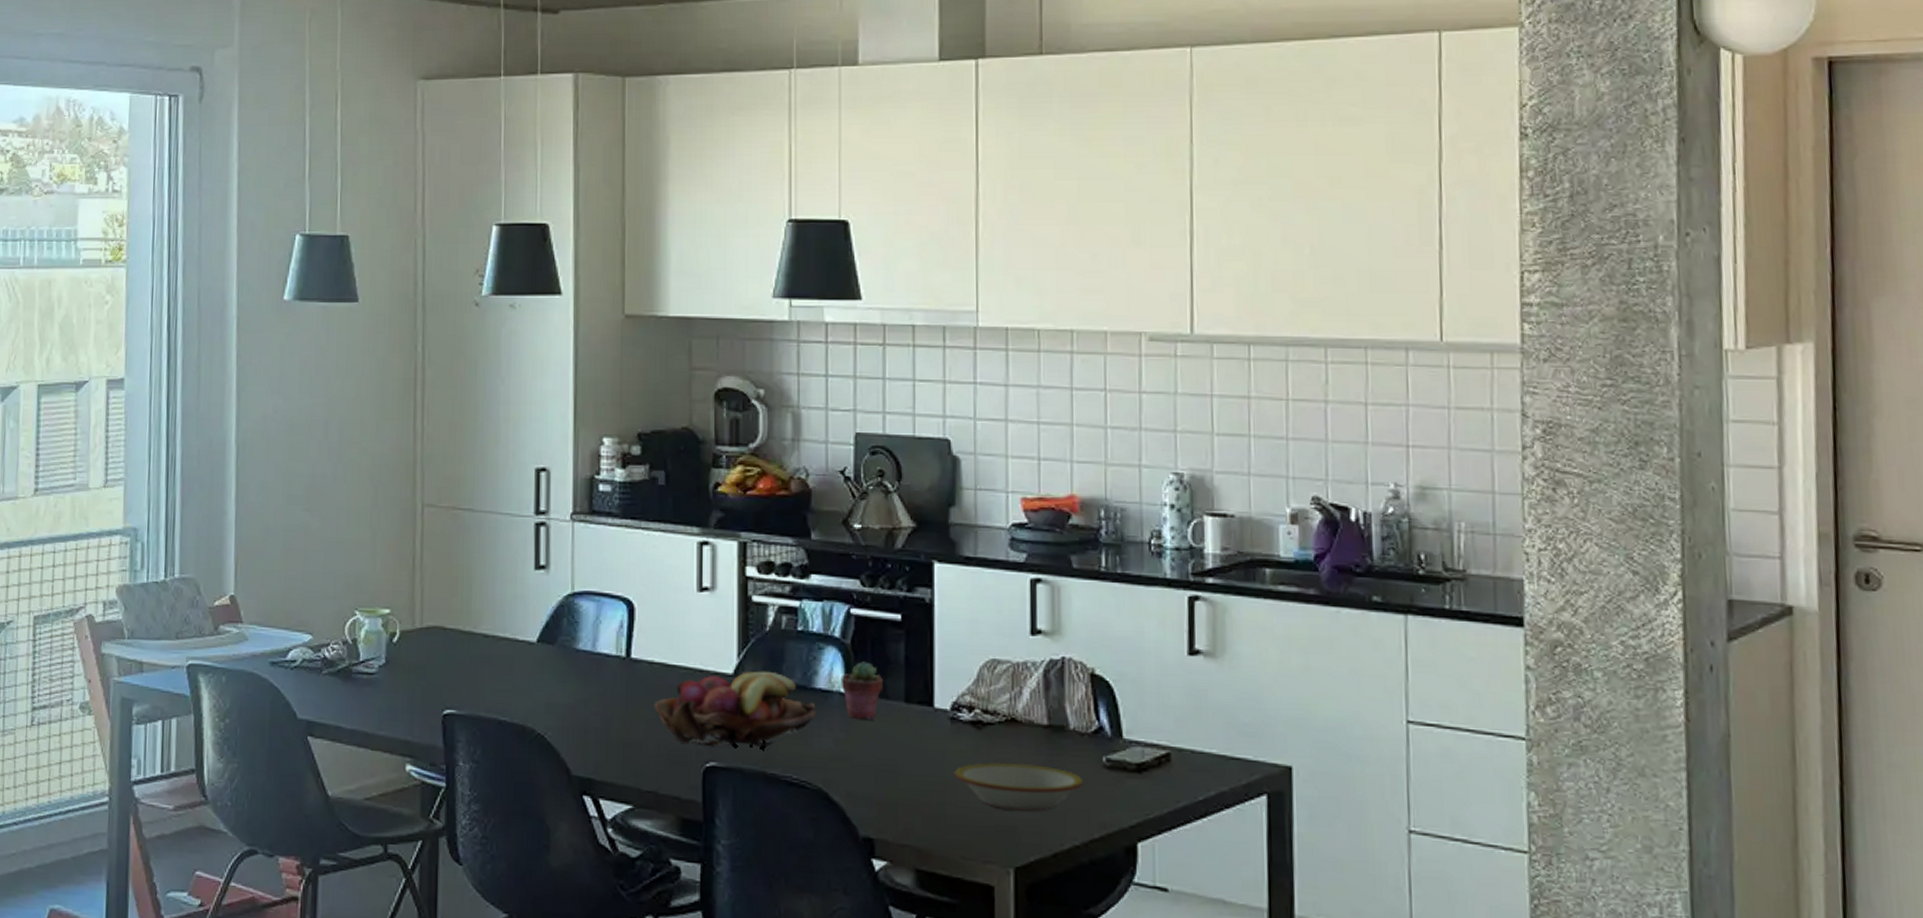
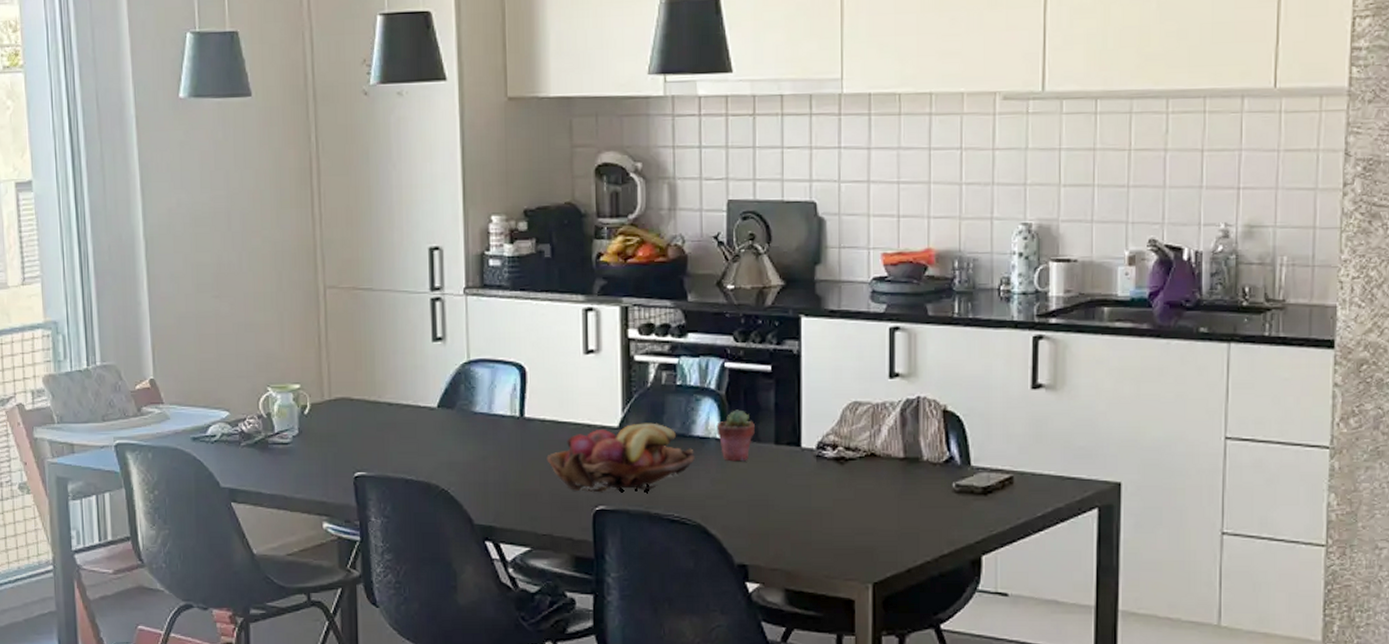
bowl: present [954,762,1084,812] -> none [819,492,935,534]

